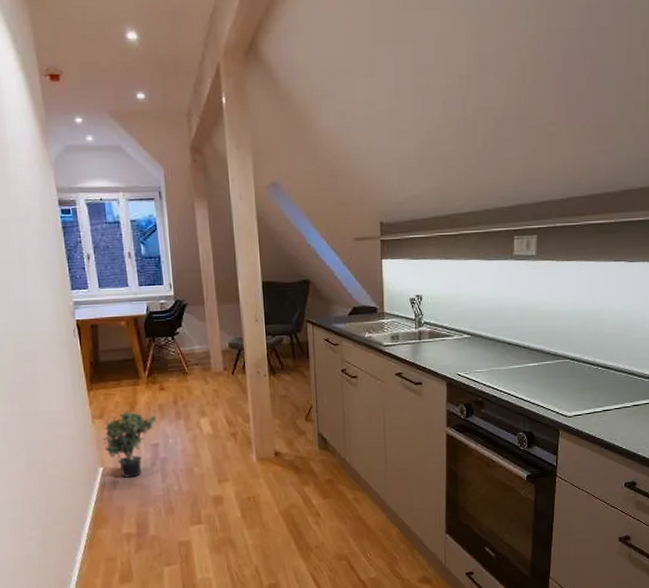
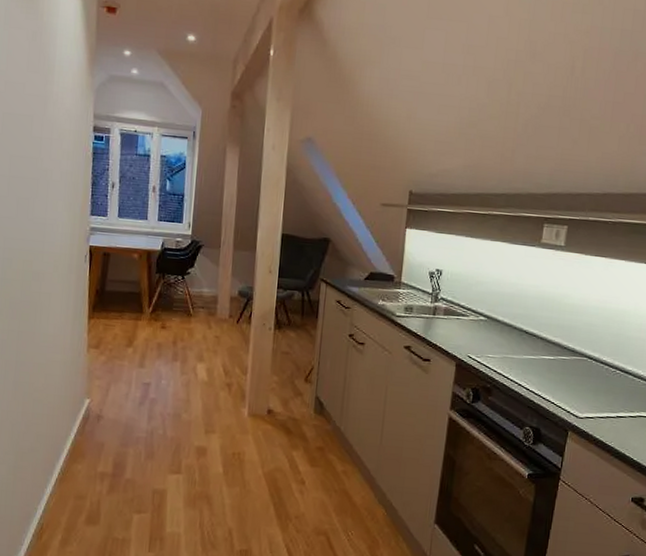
potted plant: present [102,410,158,478] -> none [93,344,154,414]

